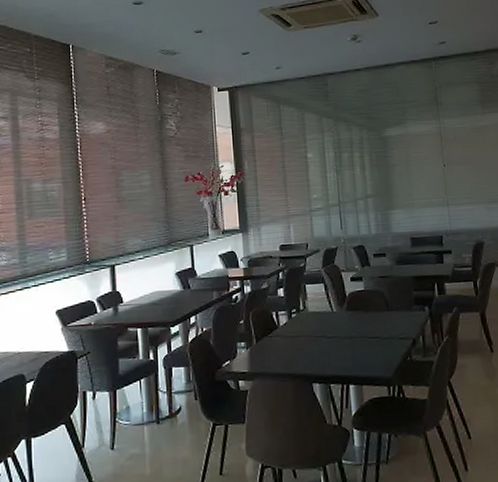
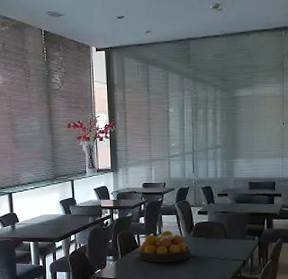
fruit bowl: none [277,303,346,348] -> present [137,230,191,263]

